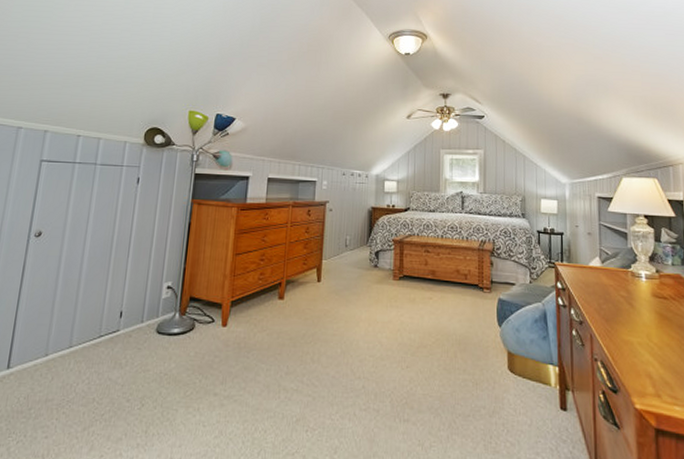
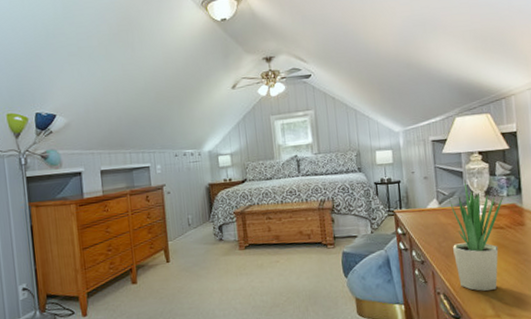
potted plant: none [612,240,669,365] -> present [449,178,504,291]

